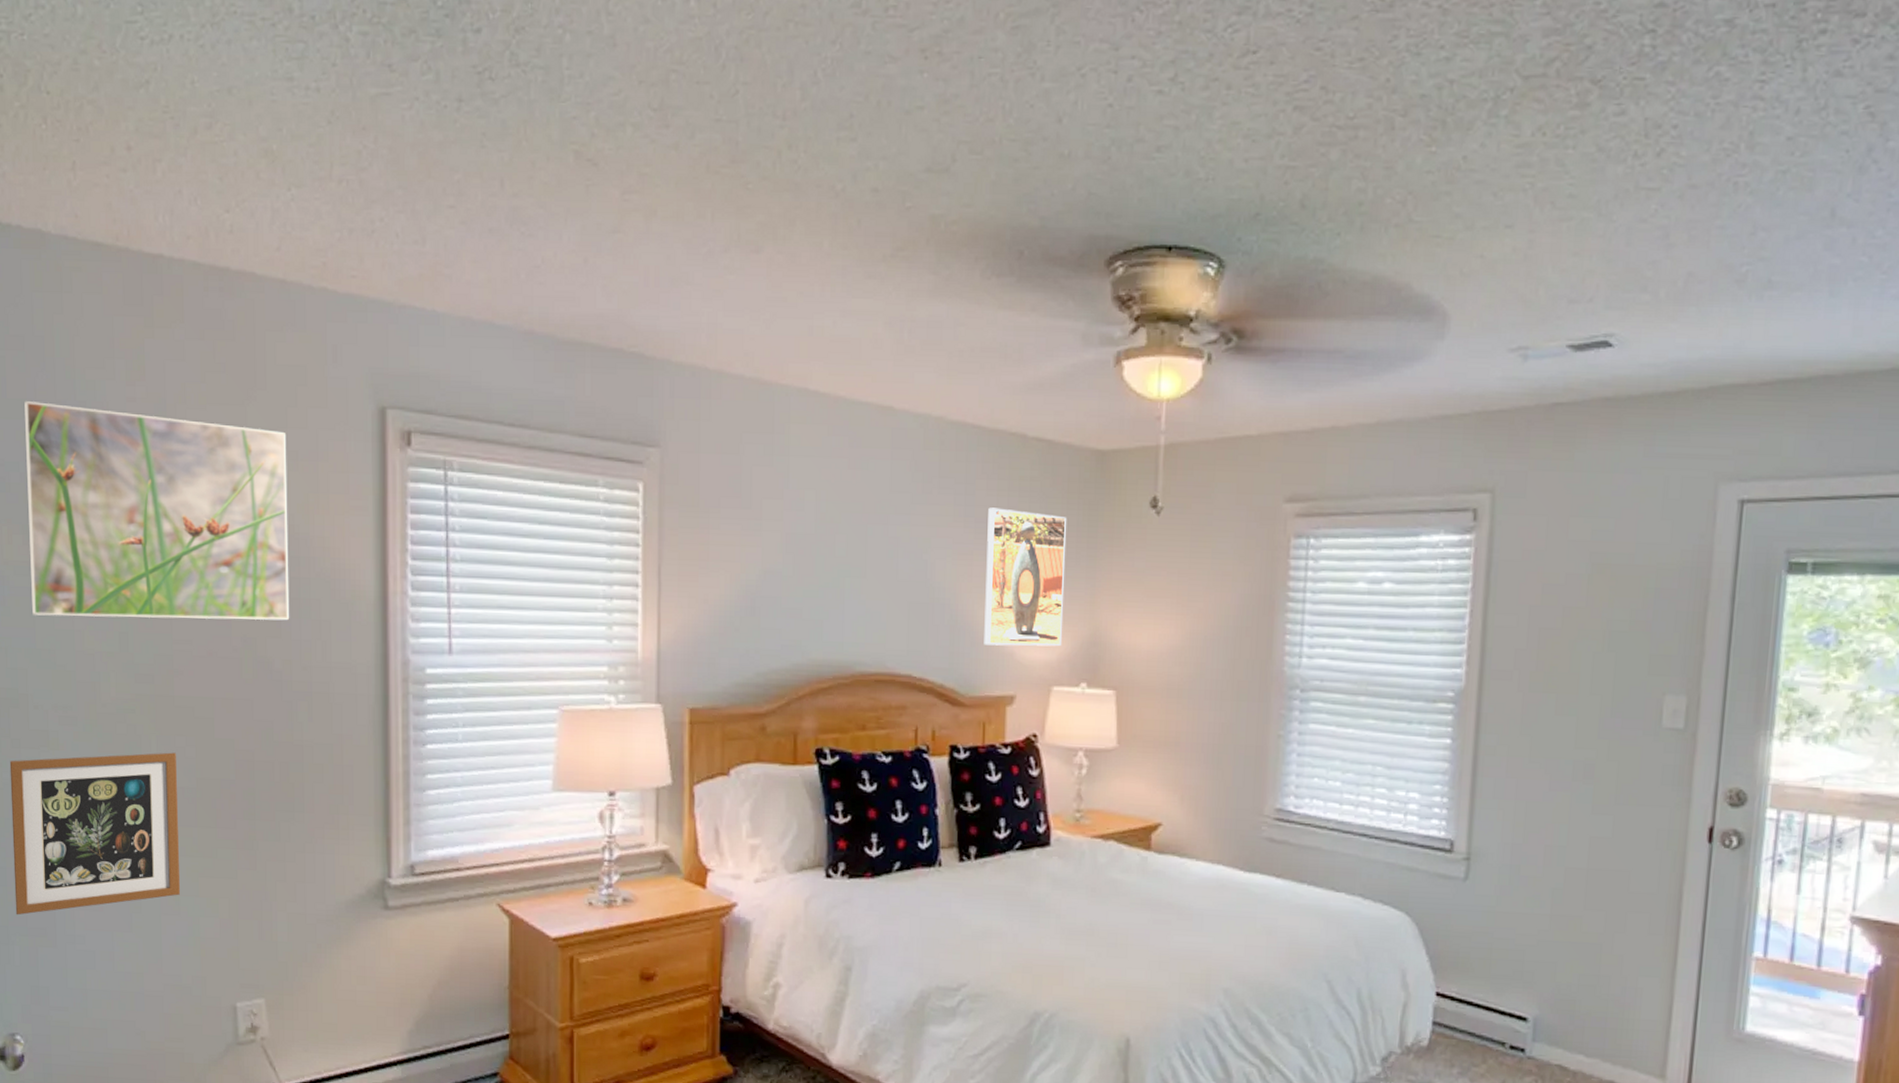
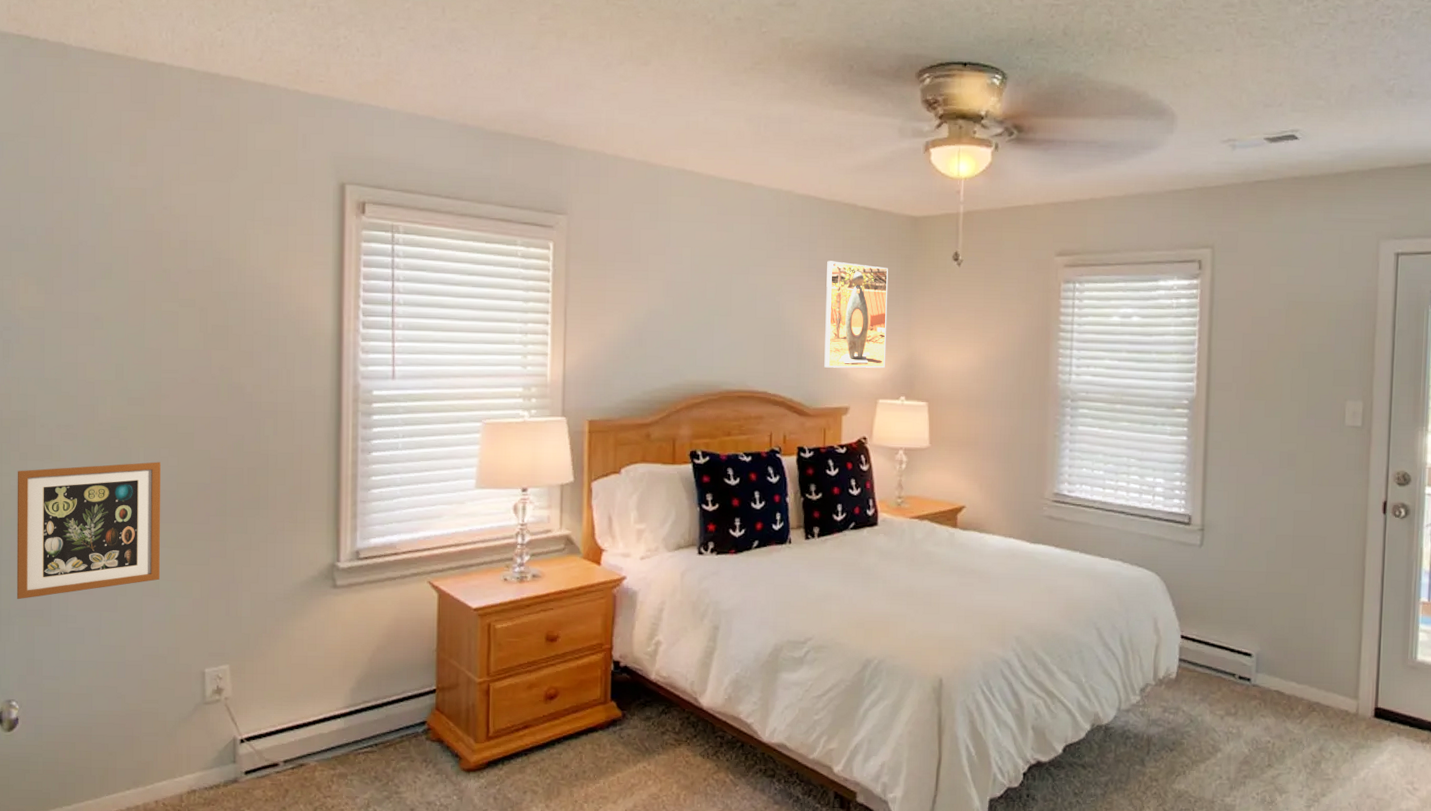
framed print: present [24,400,290,621] -> none [43,177,262,354]

